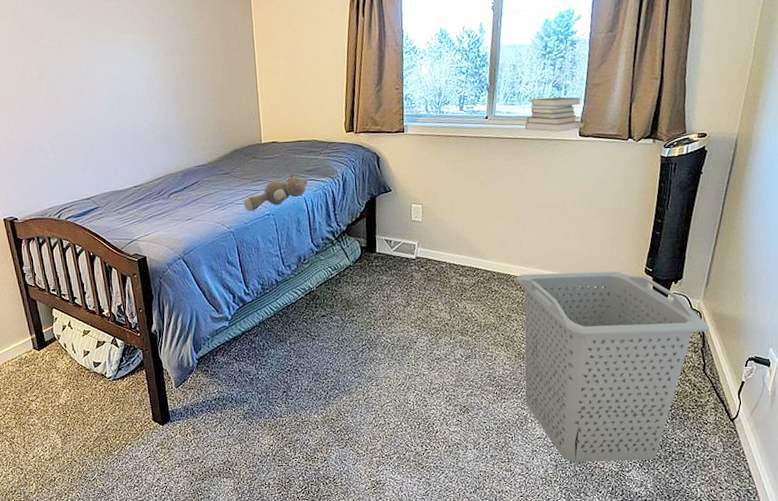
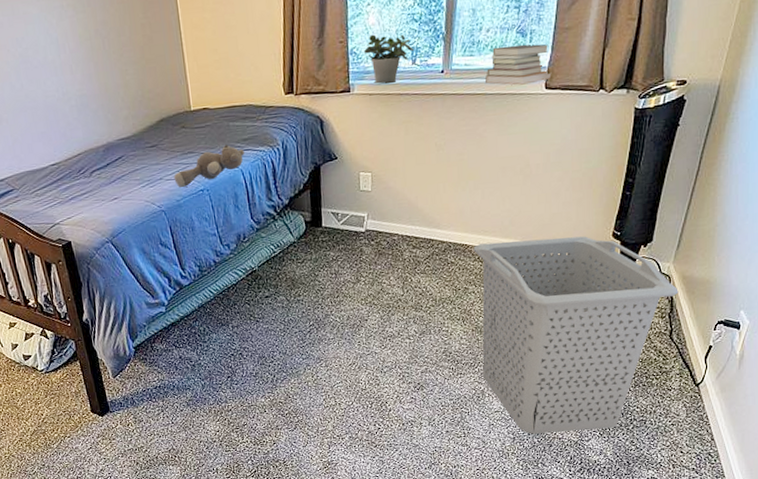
potted plant: none [416,83,461,127] -> present [363,34,414,85]

